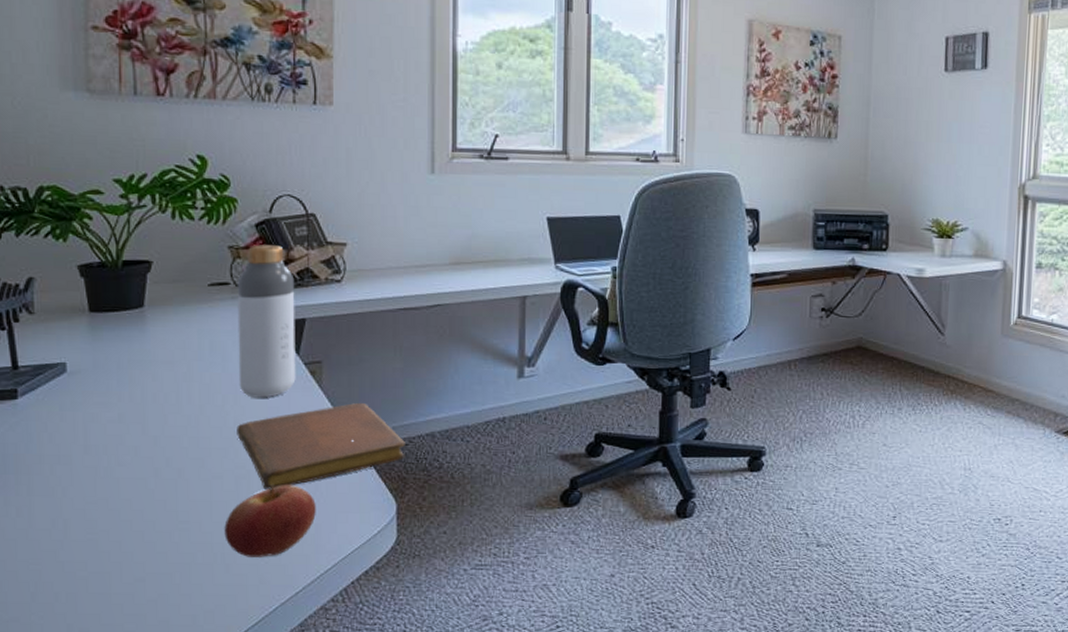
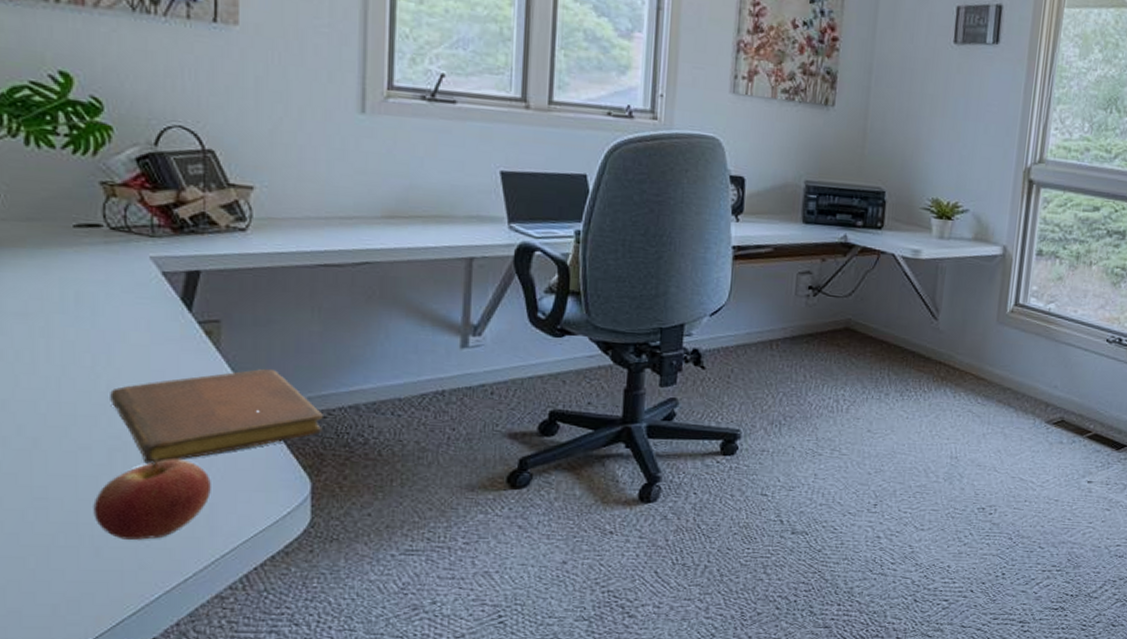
bottle: present [237,245,296,398] -> none [111,182,187,360]

